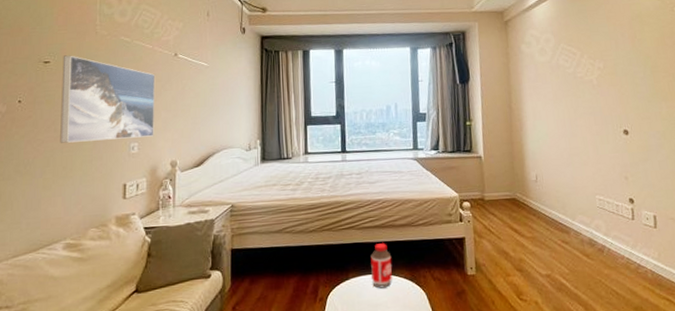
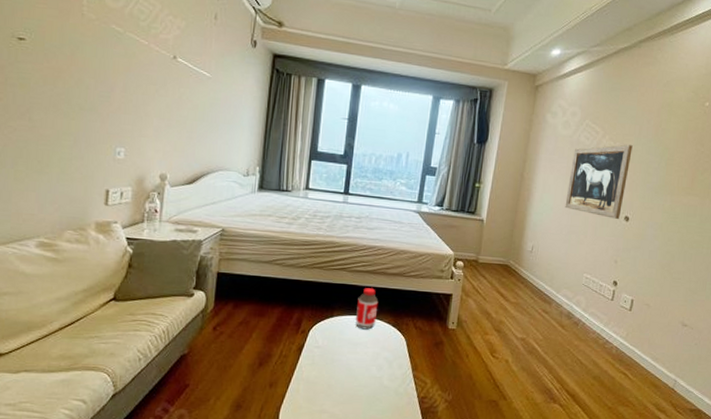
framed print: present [60,55,156,143] -> none [35,35,150,144]
wall art: none [556,60,619,135] -> present [565,144,633,219]

